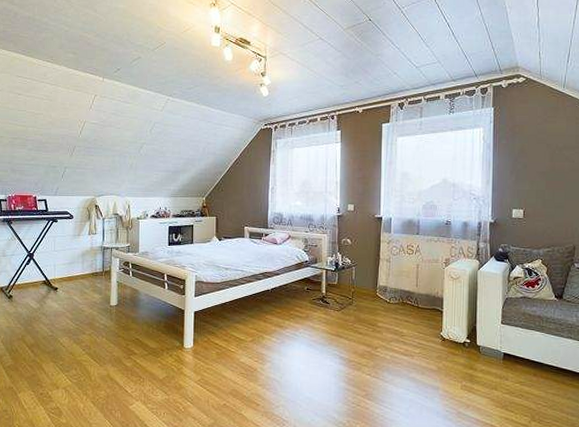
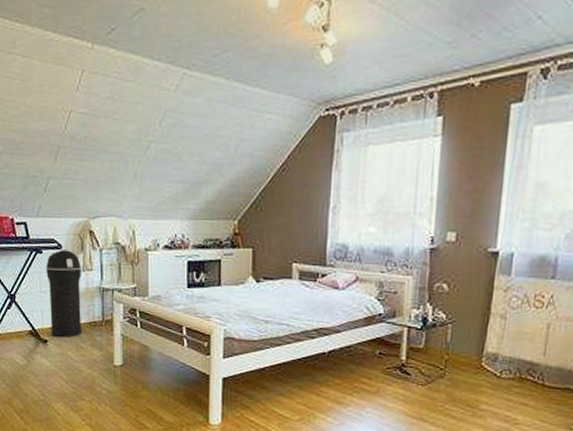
trash can: none [60,219,88,285] -> present [46,250,83,337]

